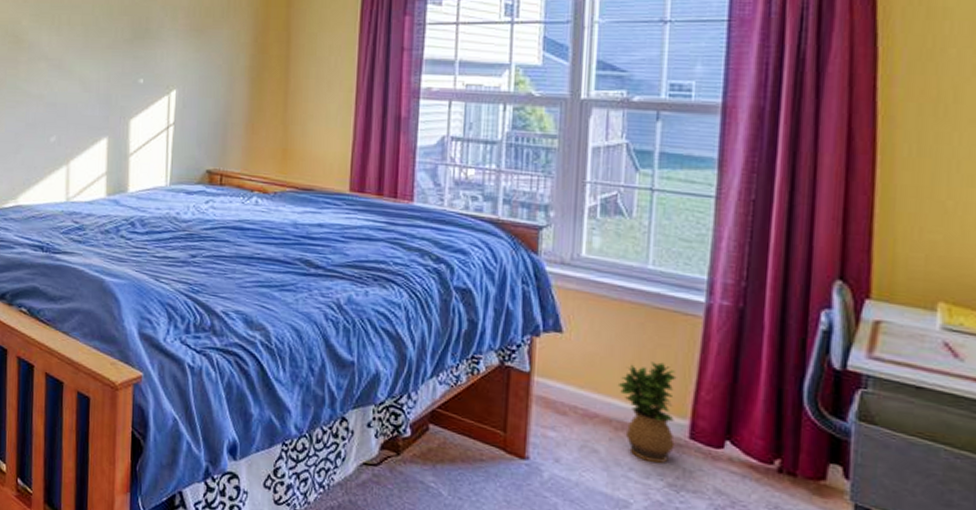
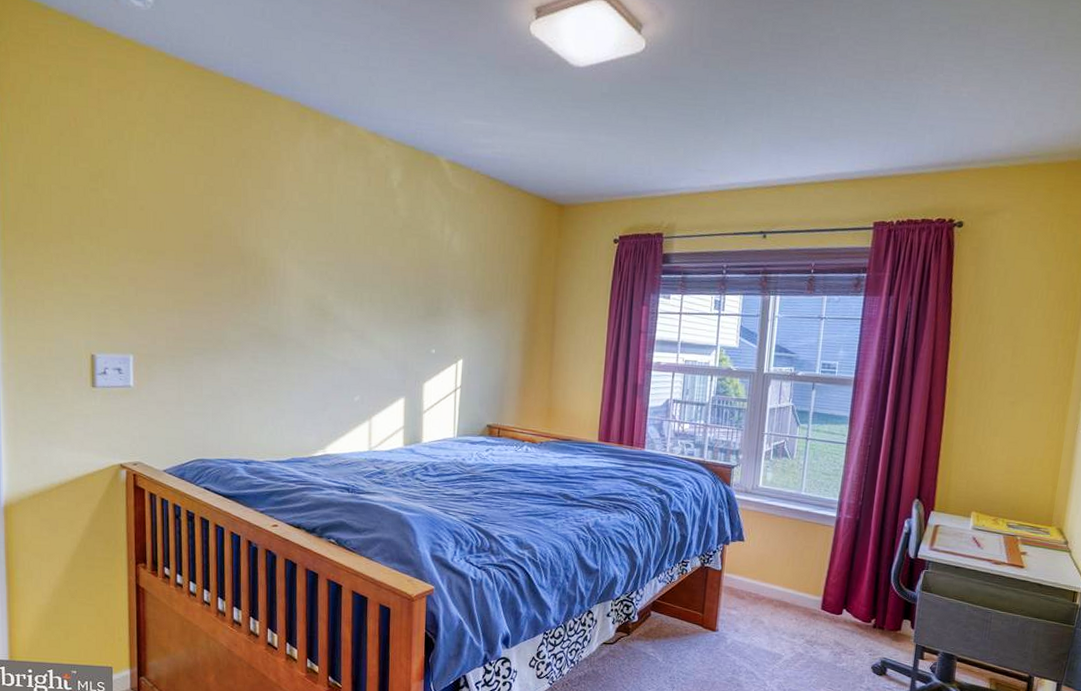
potted plant: present [617,361,677,464] -> none [778,558,816,628]

